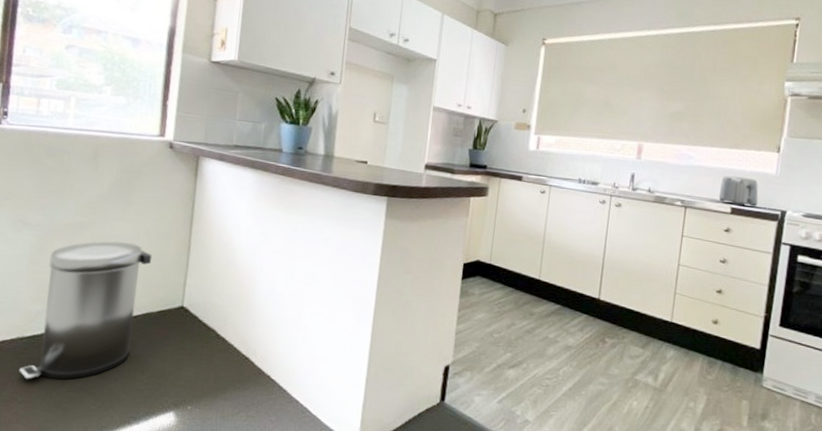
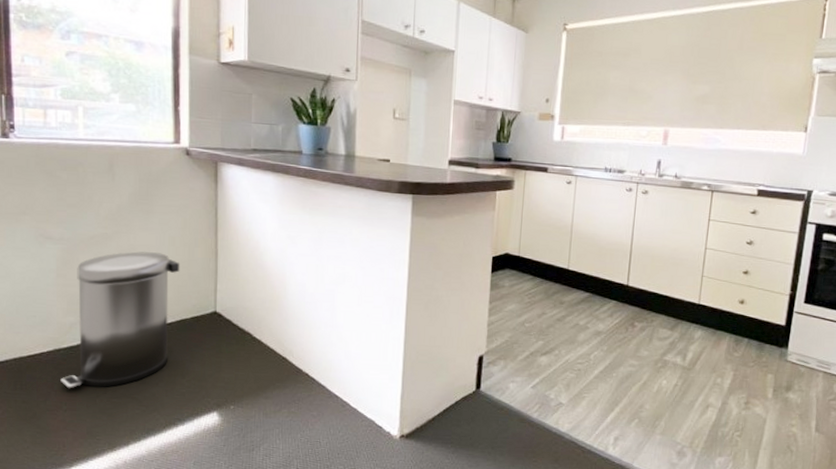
toaster: present [718,175,758,208] -> none [745,157,785,189]

